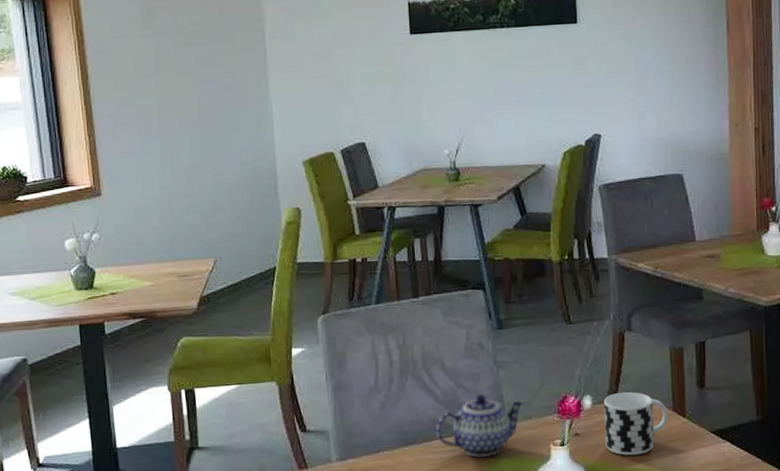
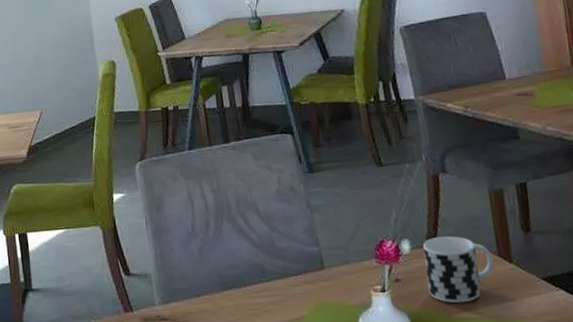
teapot: present [436,393,524,458] -> none [254,237,340,303]

